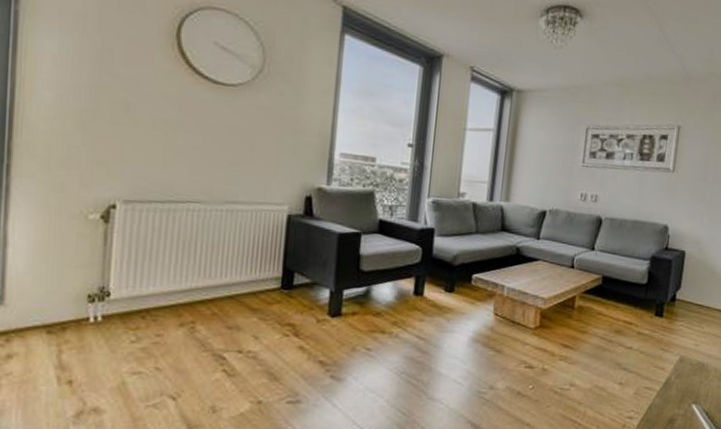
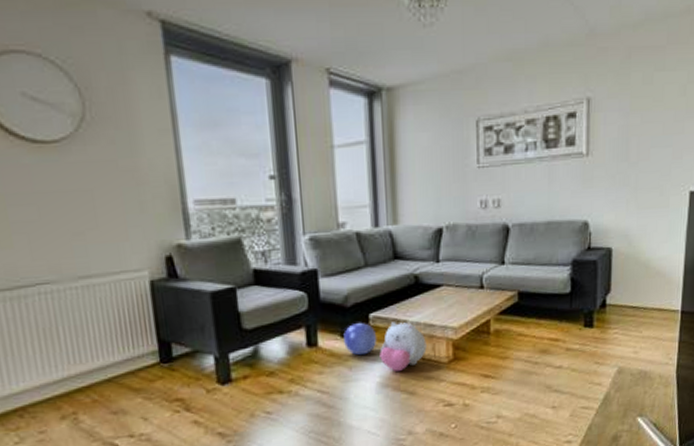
ball: none [446,280,476,311] -> present [343,322,377,356]
plush toy: none [475,285,518,331] -> present [380,322,427,372]

